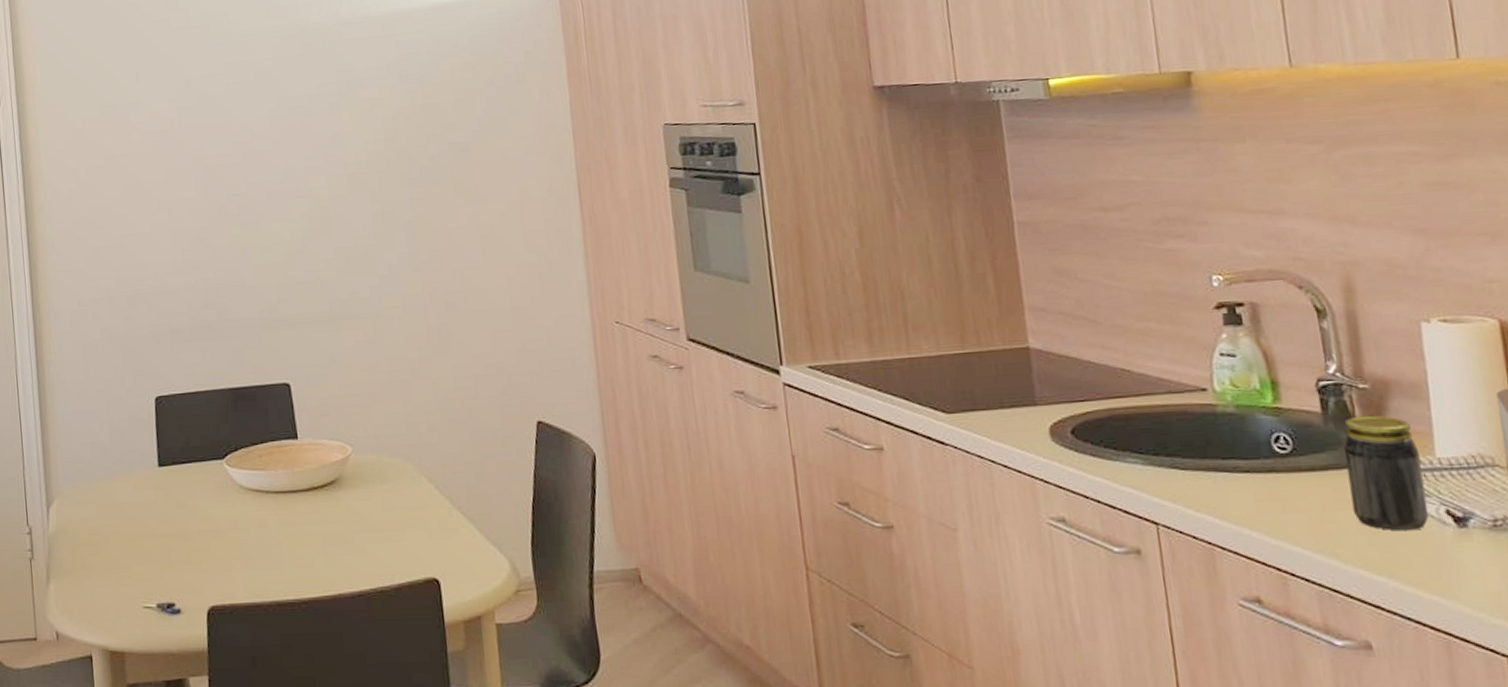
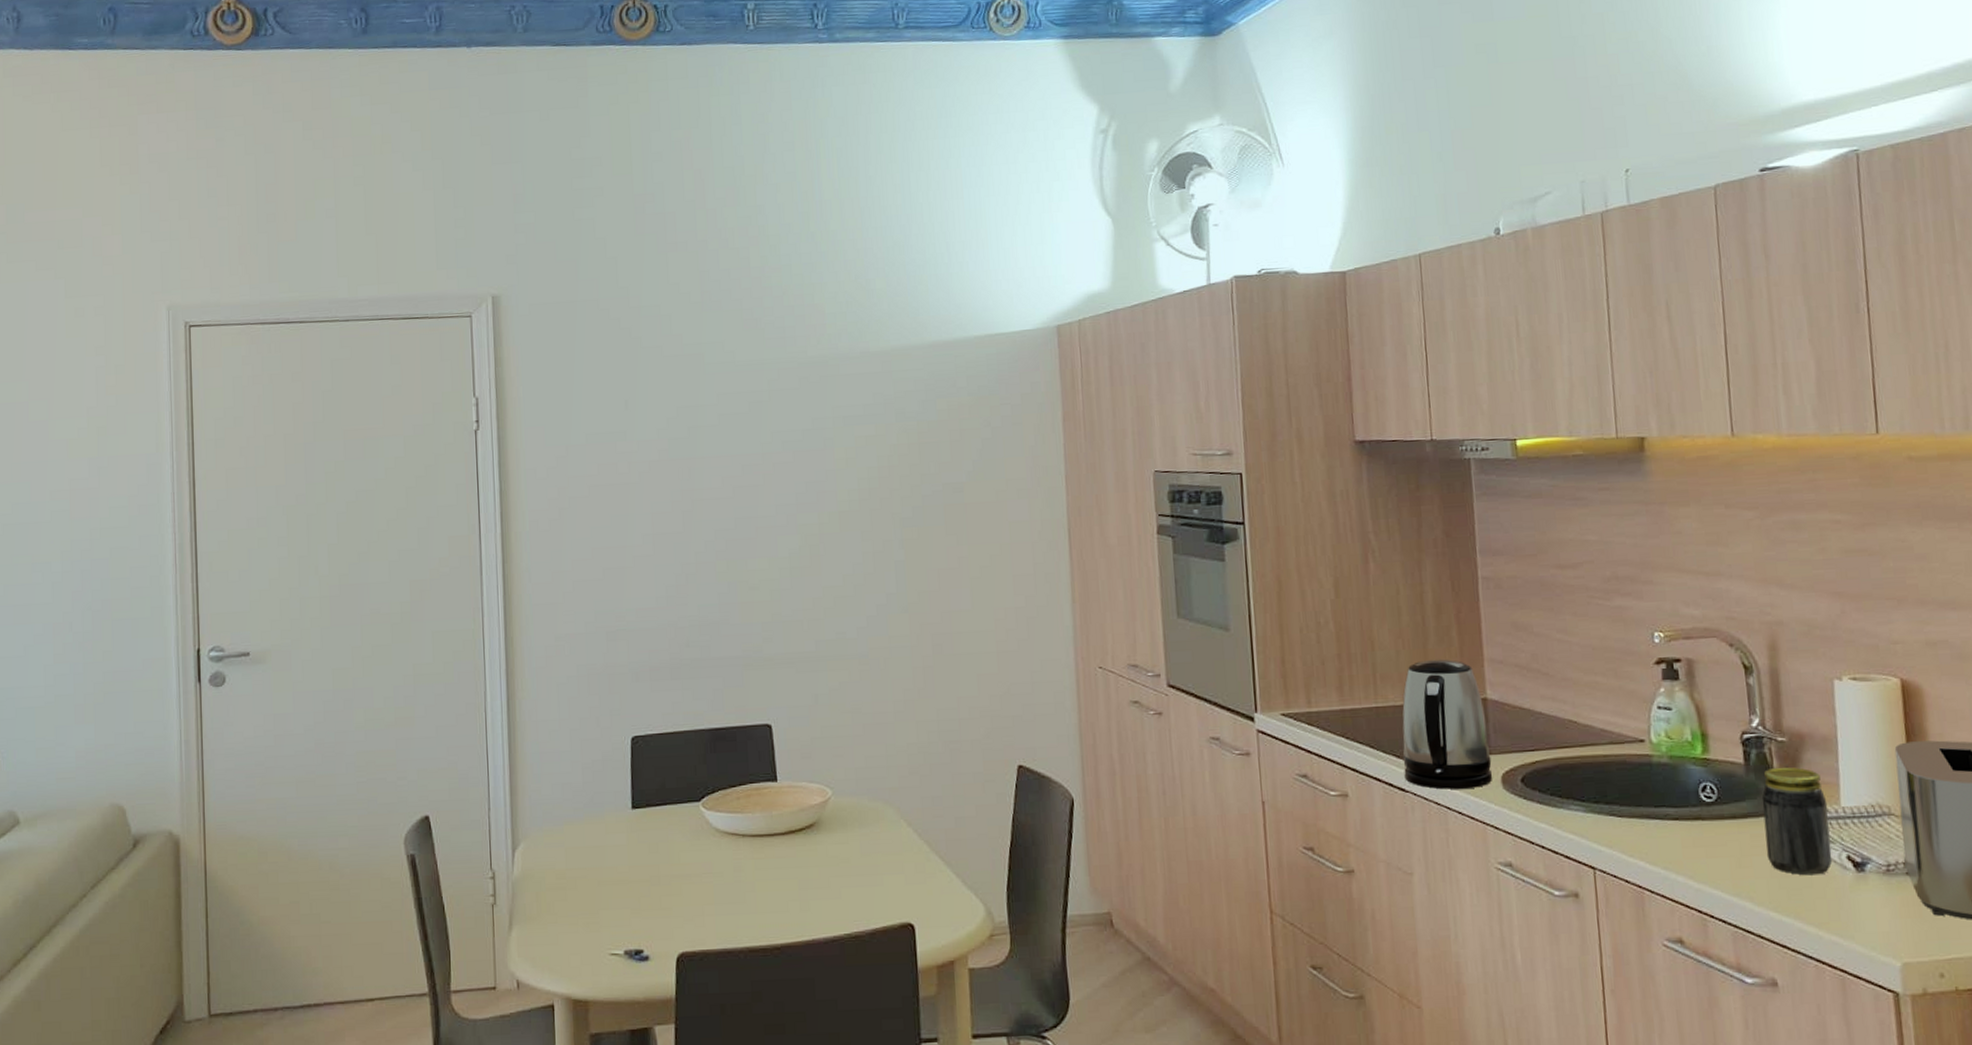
kettle: none [937,307,1040,442] -> present [1402,659,1493,790]

